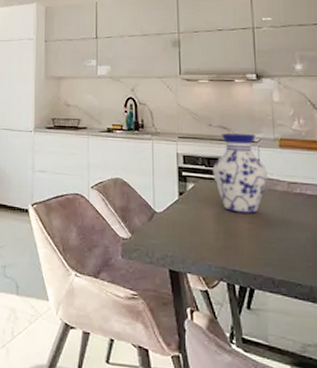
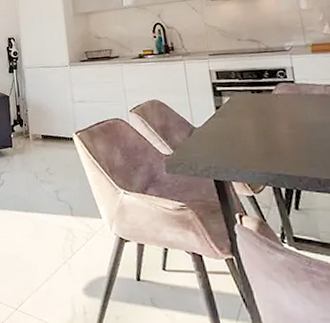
vase: present [212,133,268,214] -> none [245,43,303,120]

